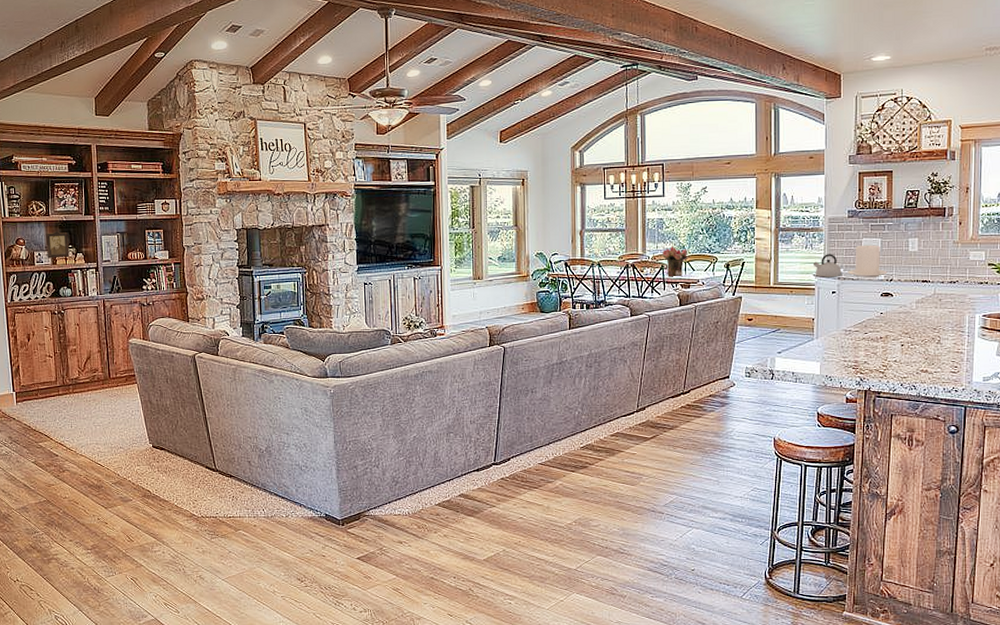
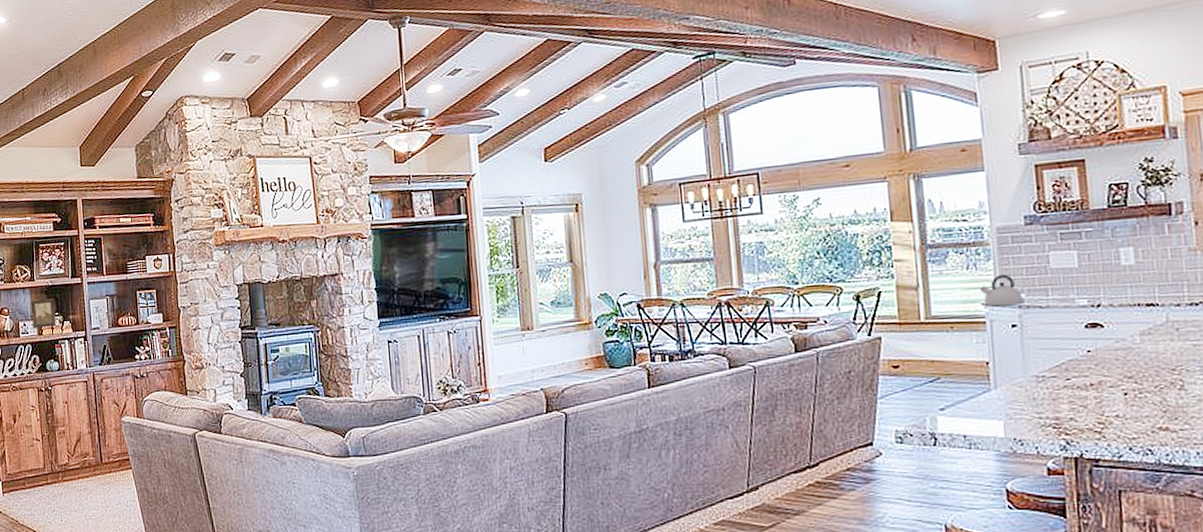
bouquet: present [662,246,688,278] -> none [766,276,802,317]
candle: present [847,245,887,278] -> none [1031,259,1092,305]

